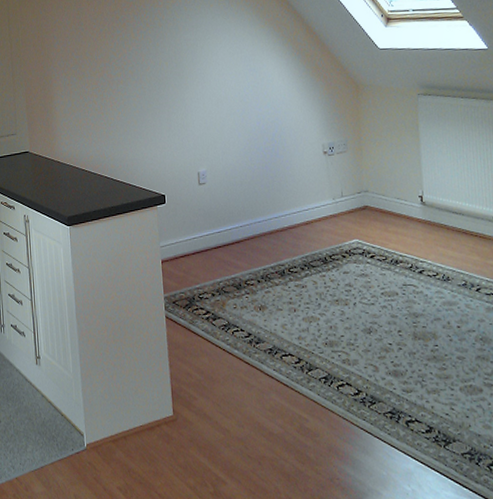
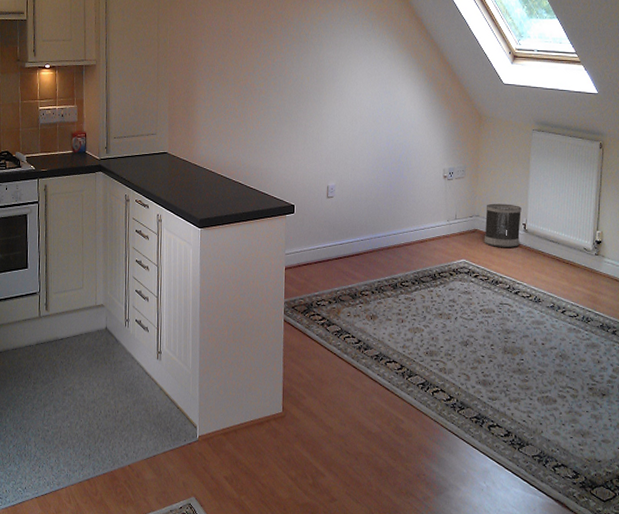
wastebasket: none [374,175,418,223] -> present [484,203,522,247]

